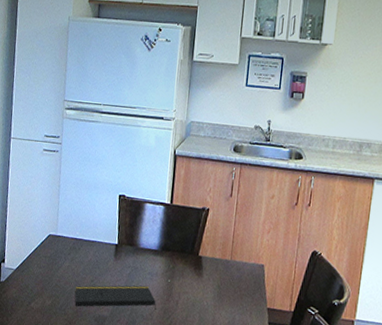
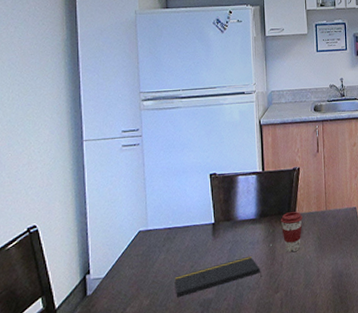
coffee cup: none [182,252,205,294] -> present [280,211,303,253]

